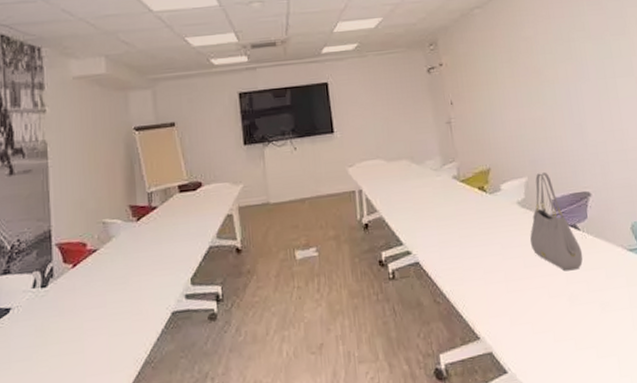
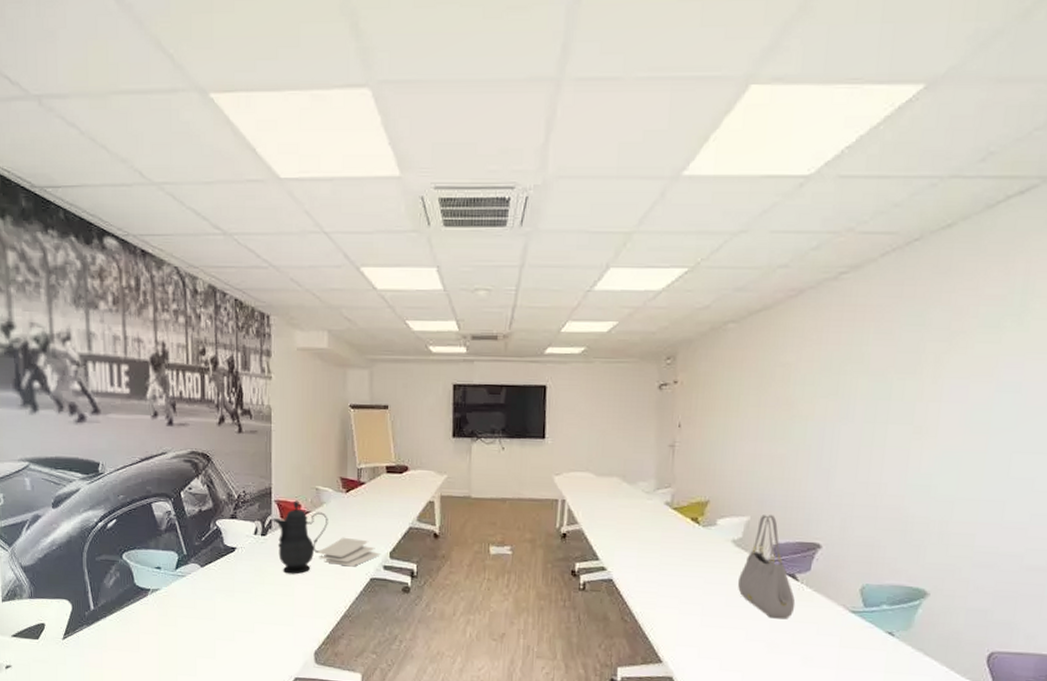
coffeepot: none [52,239,119,327] -> present [271,500,328,575]
papers: none [106,269,181,305] -> present [315,537,380,567]

